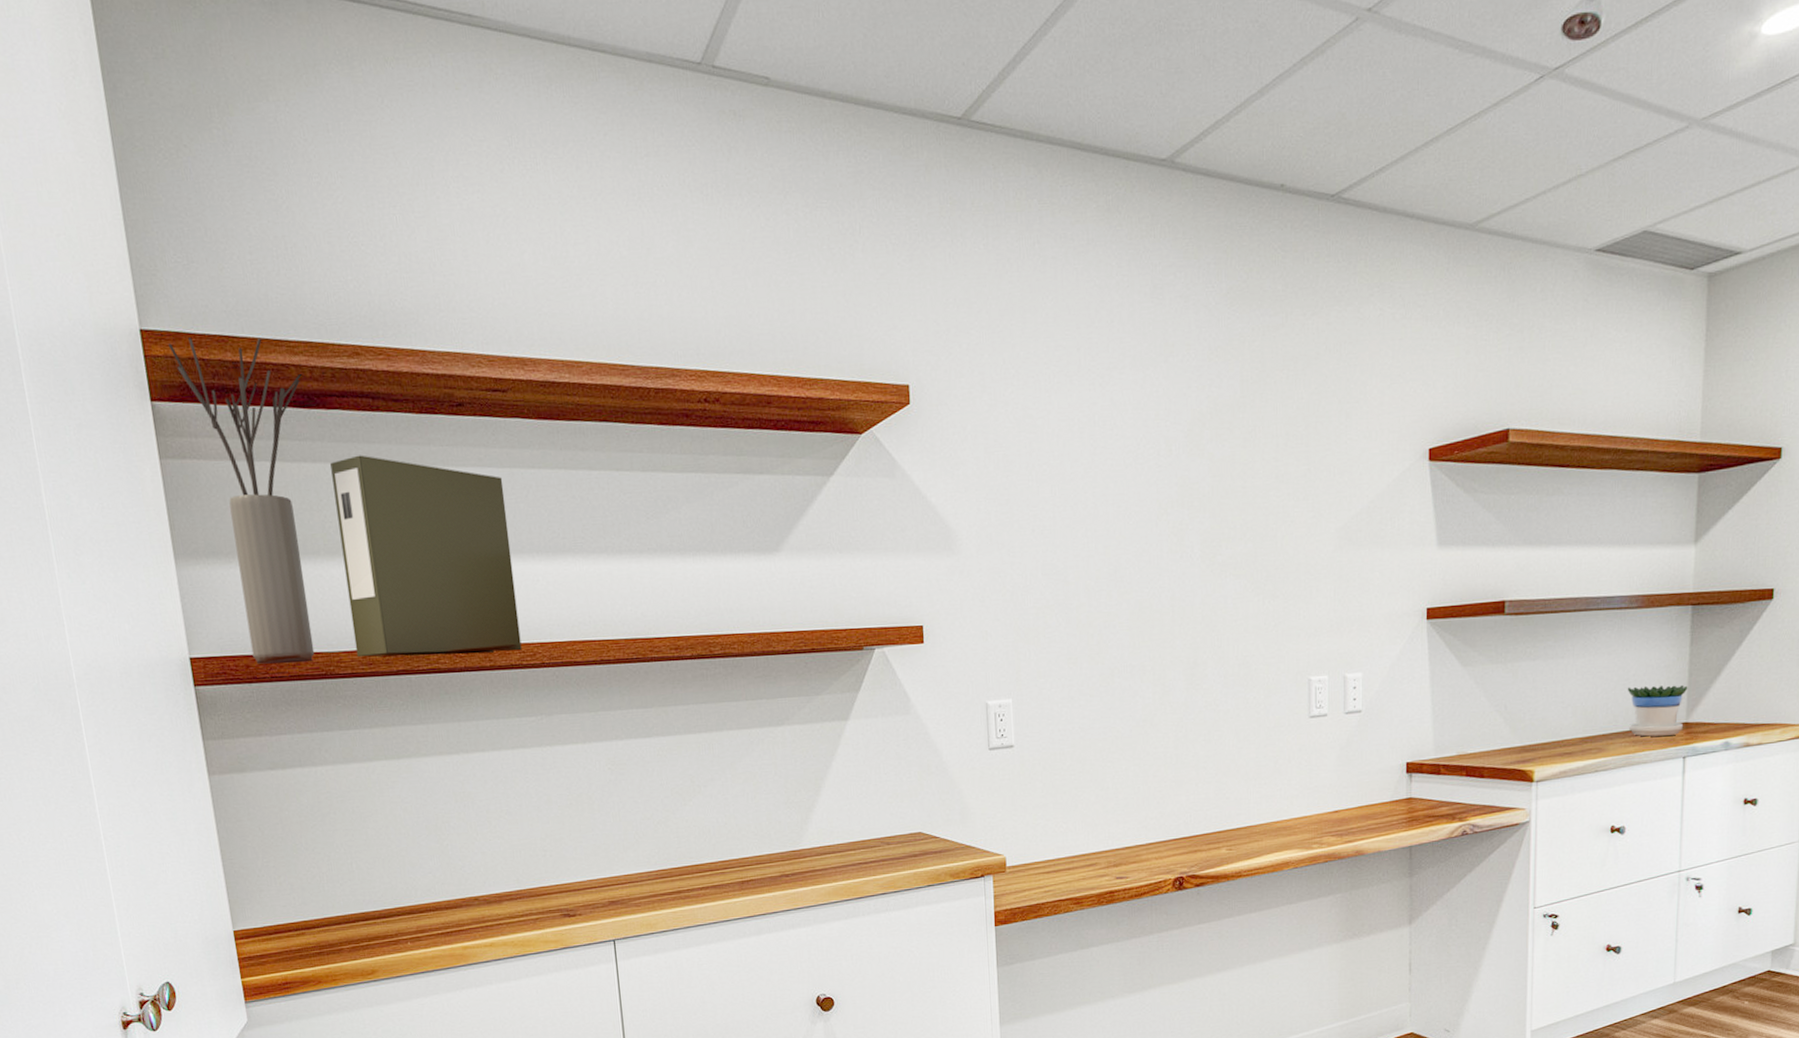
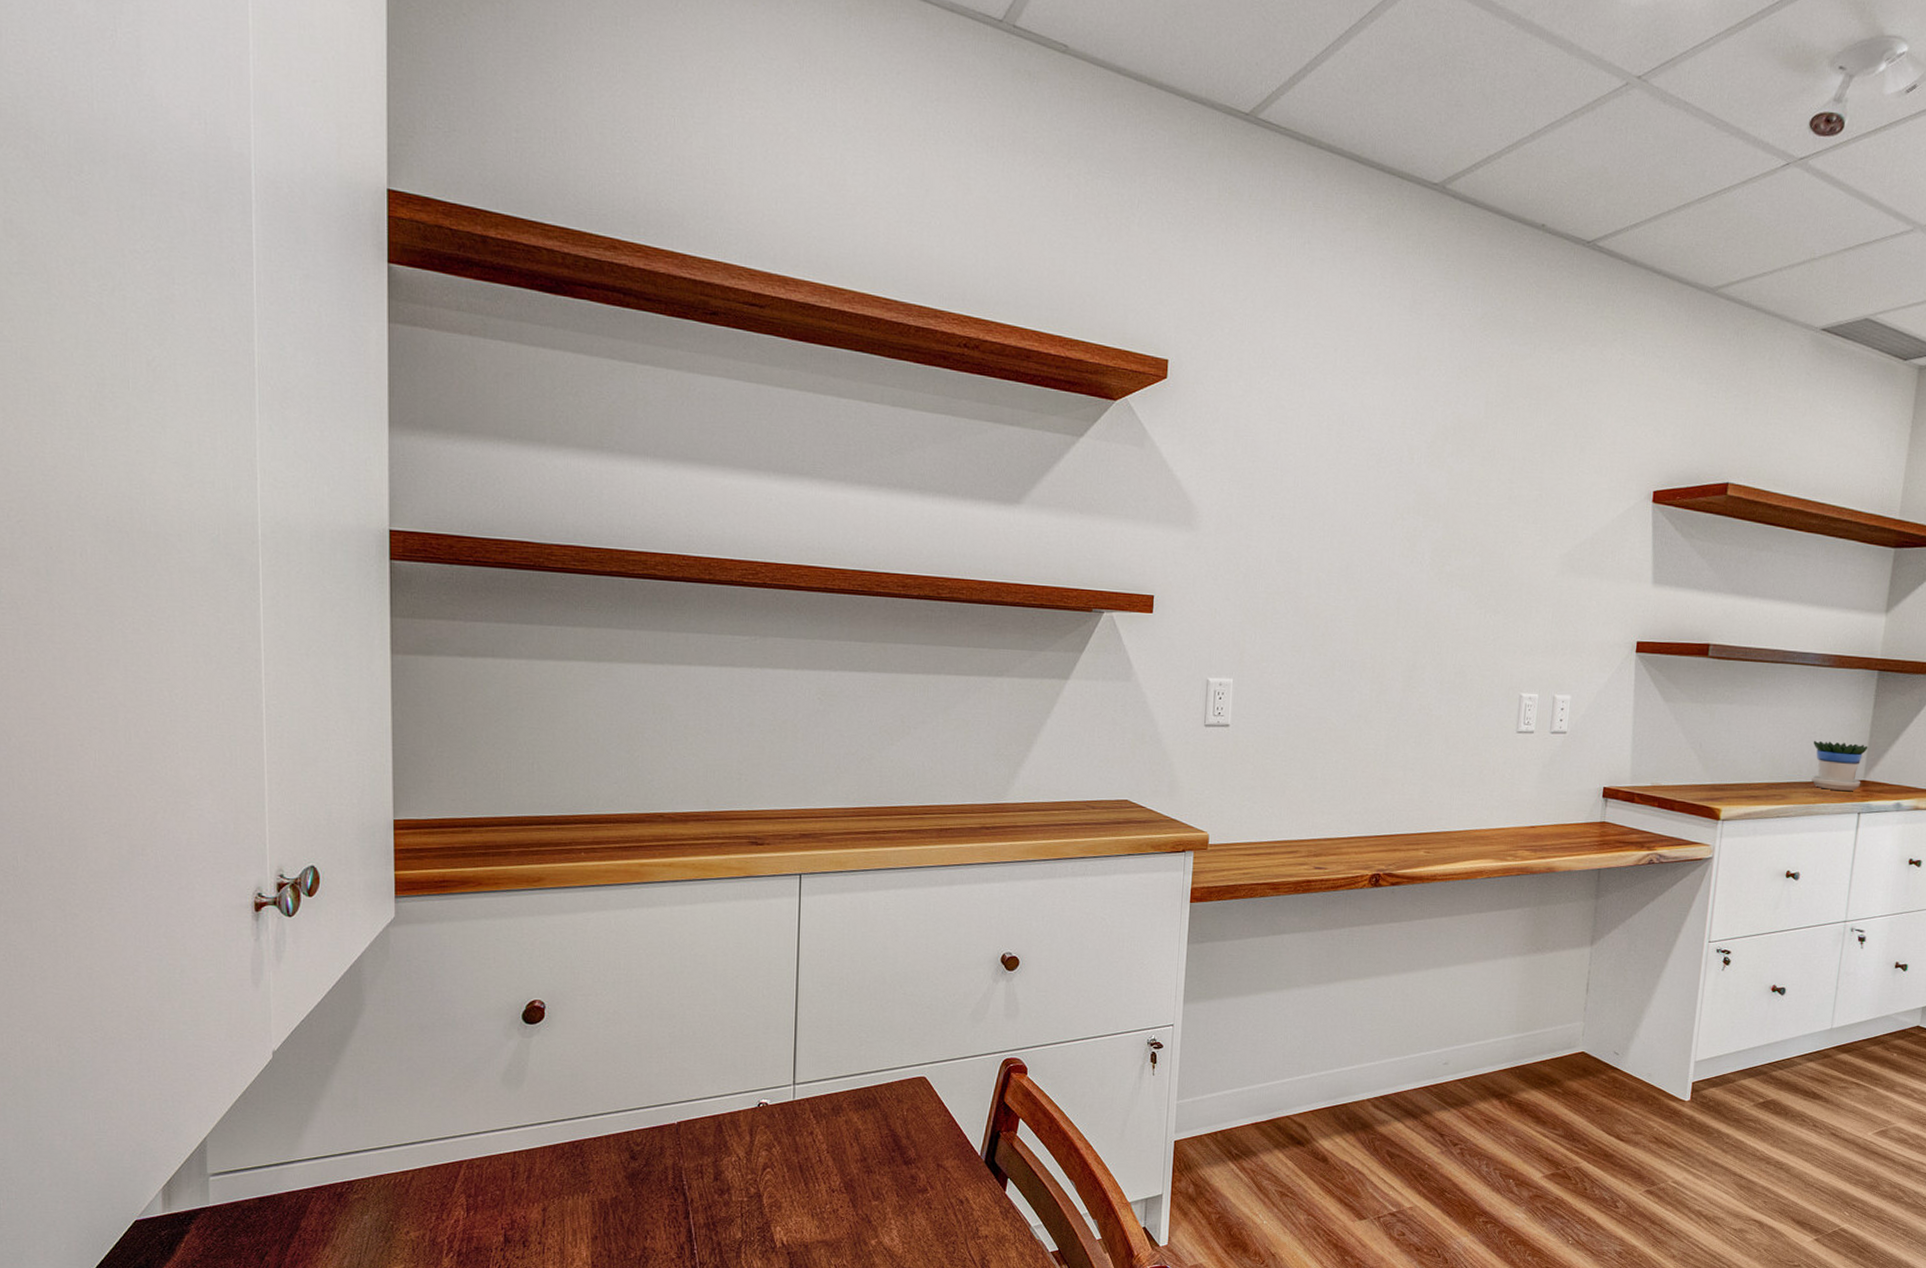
vase: present [168,338,315,665] -> none [415,205,556,551]
binder: present [330,455,522,658] -> none [569,348,748,568]

